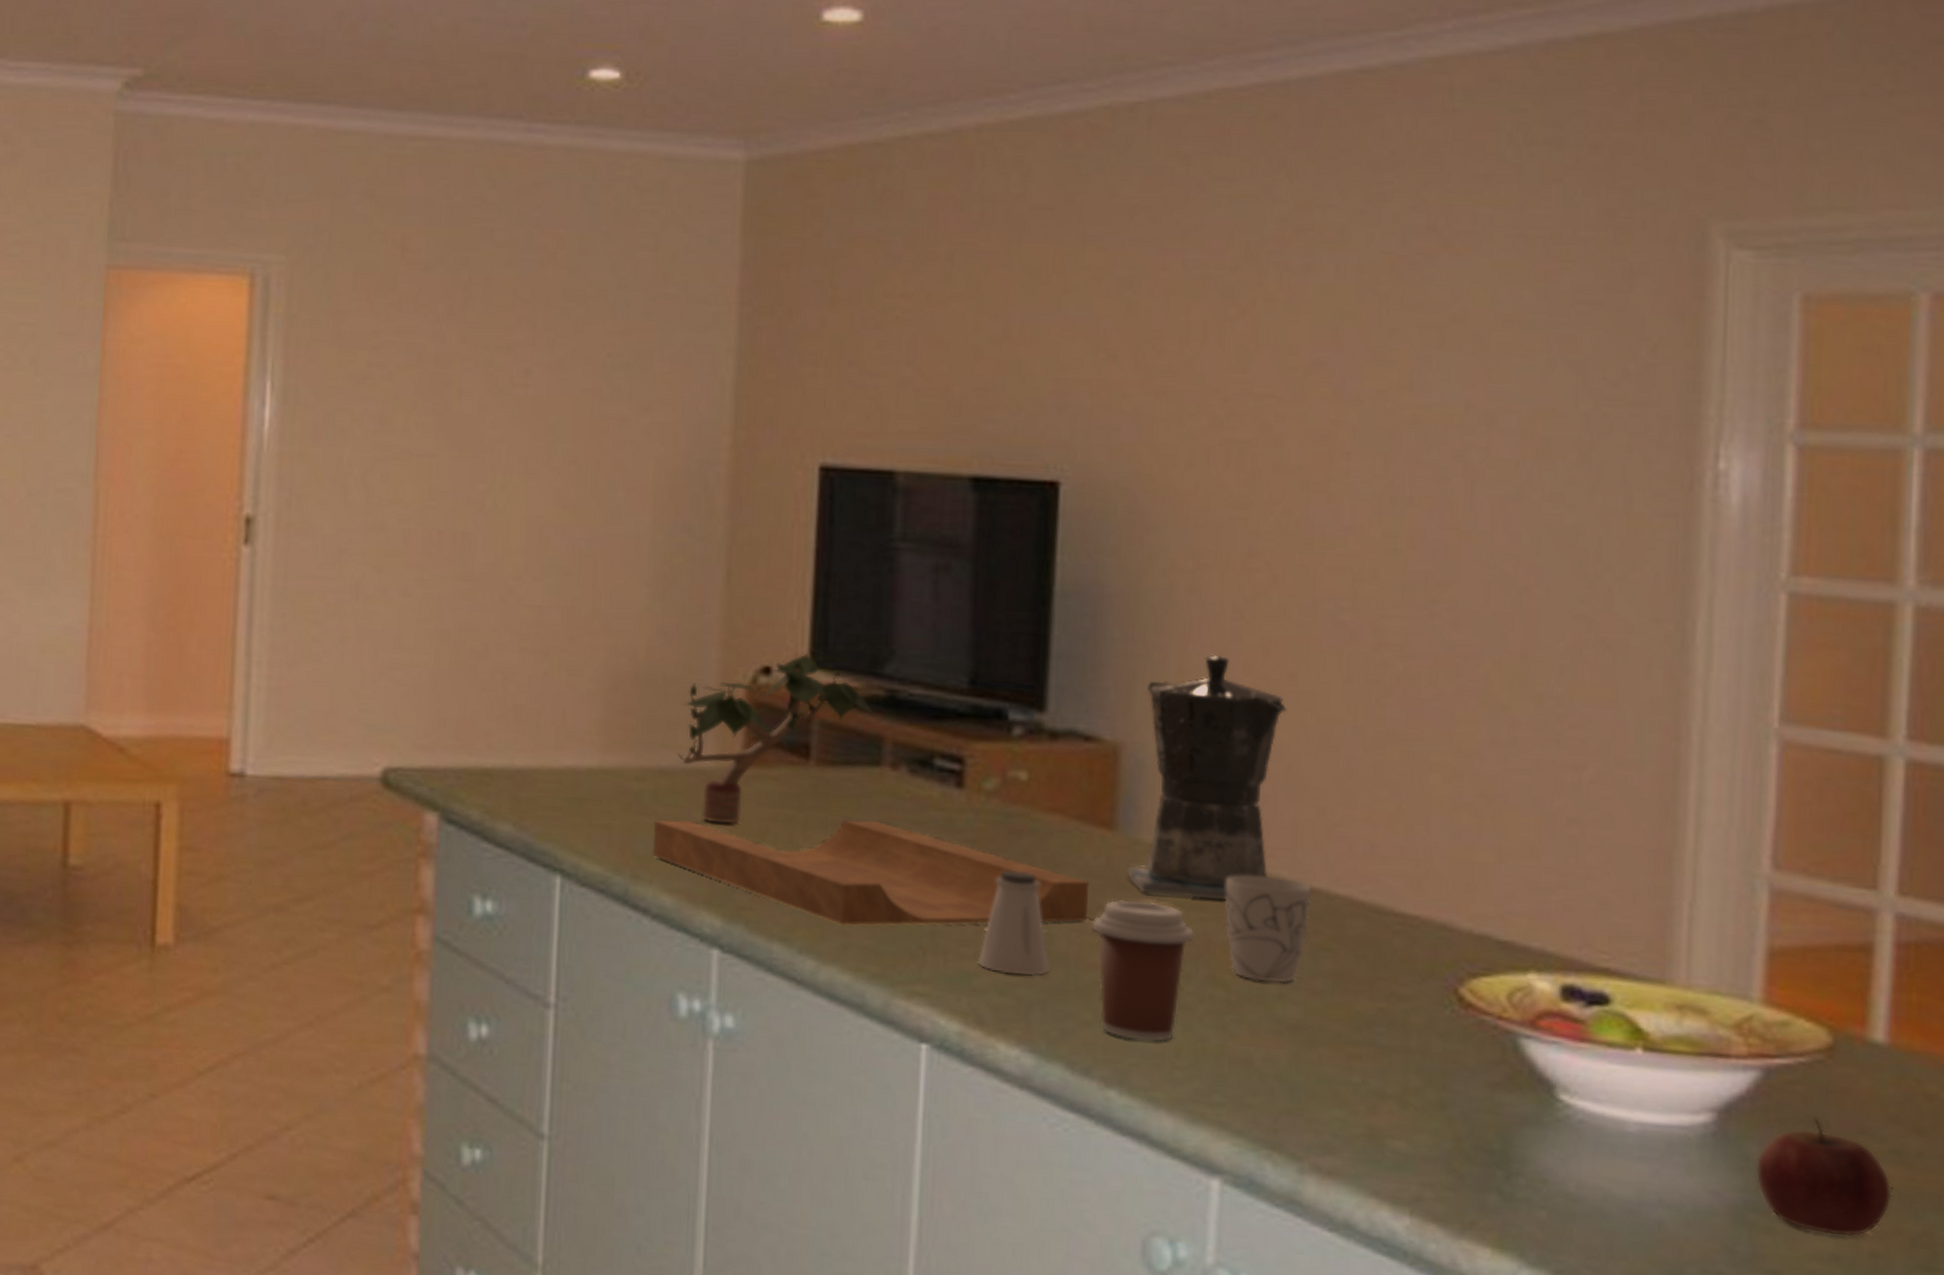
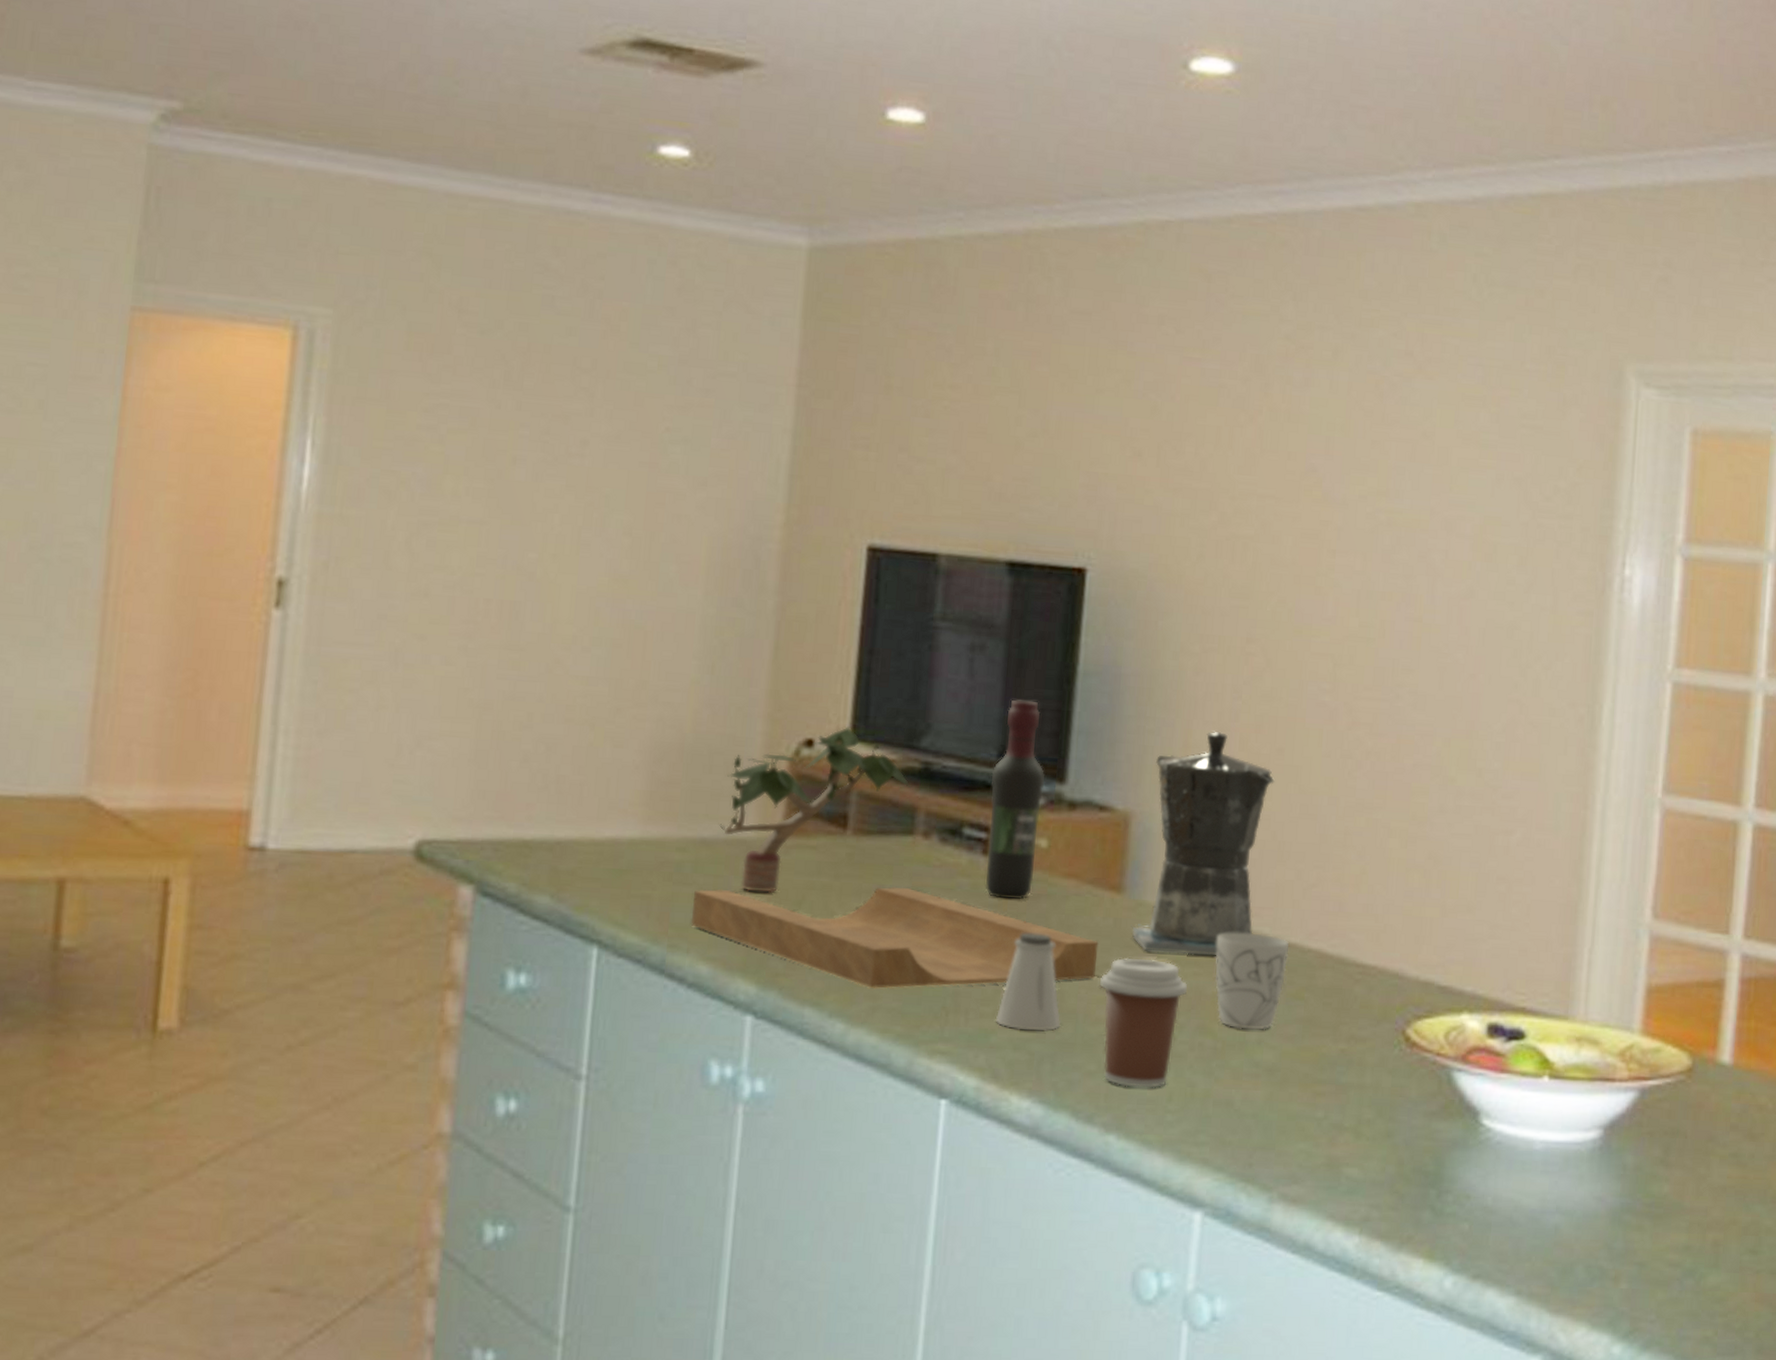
wine bottle: none [960,623,1022,836] -> present [985,699,1046,900]
apple: present [1755,1117,1892,1237] -> none [1630,1129,1731,1229]

